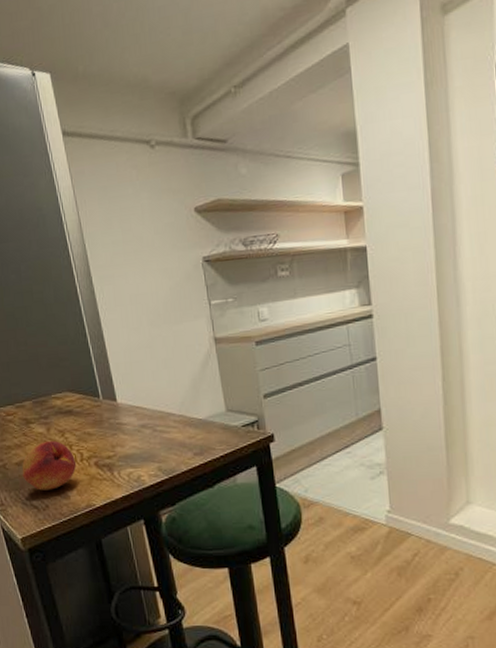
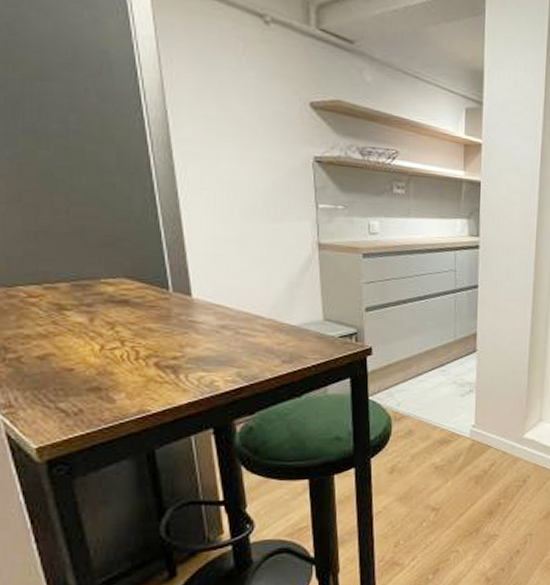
fruit: present [22,440,77,491] -> none [46,332,129,391]

